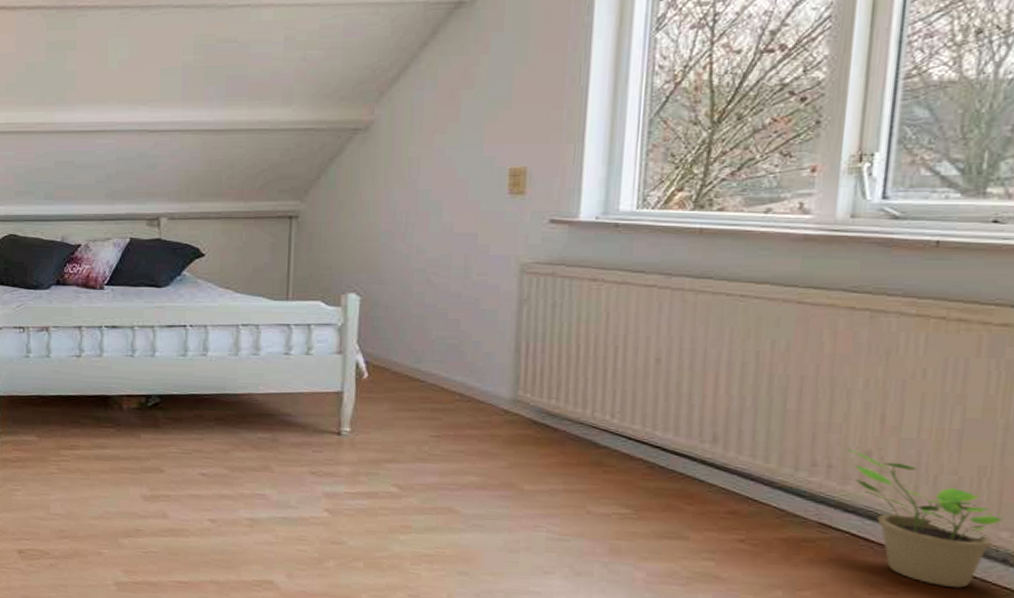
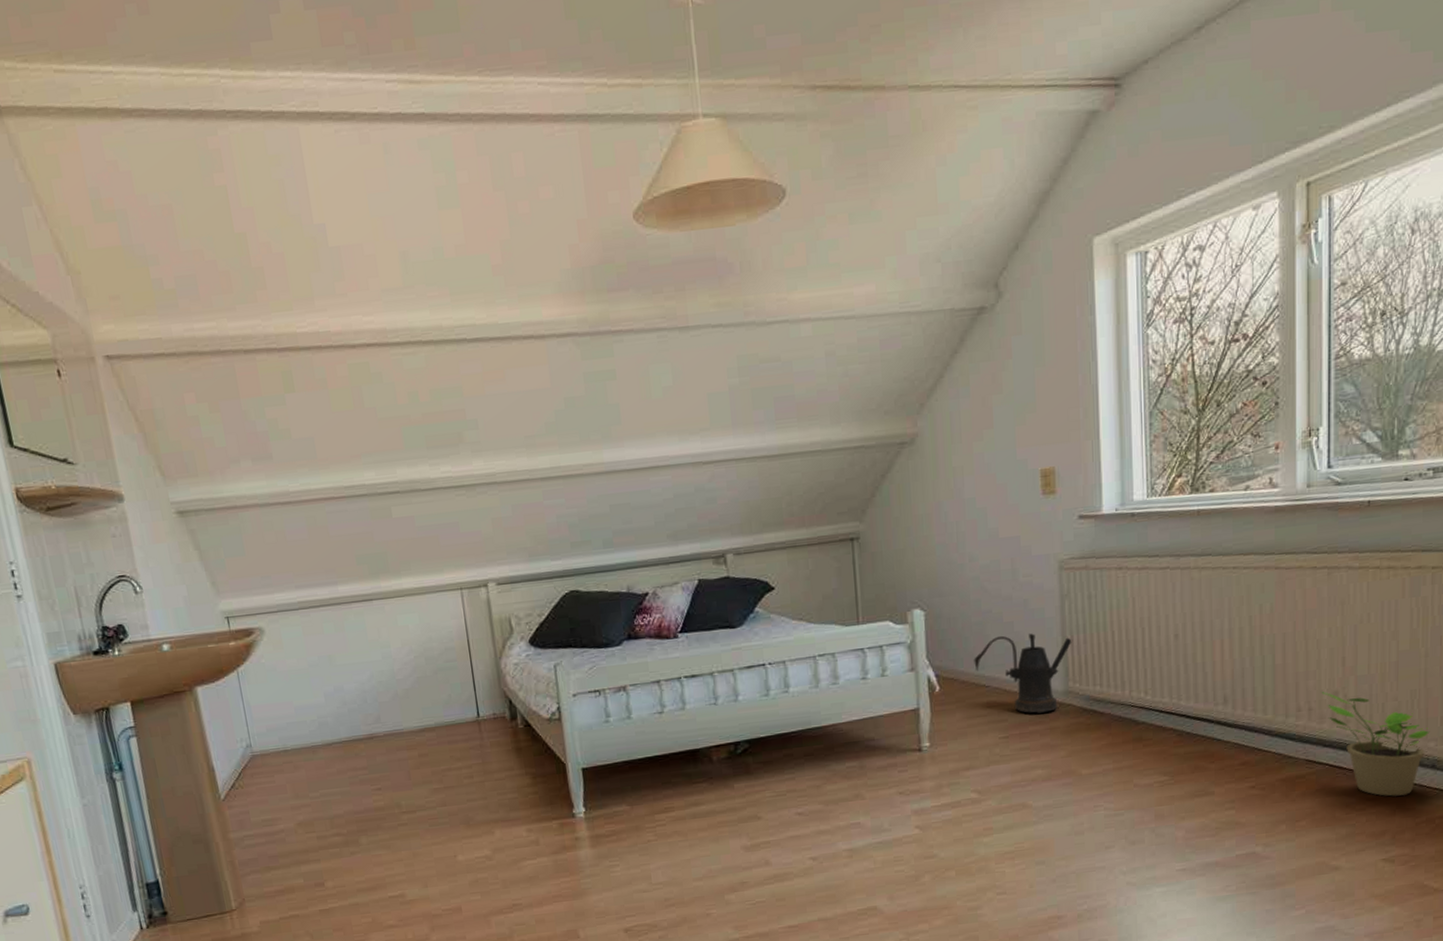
watering can: none [410,332,528,419] -> present [974,633,1072,714]

